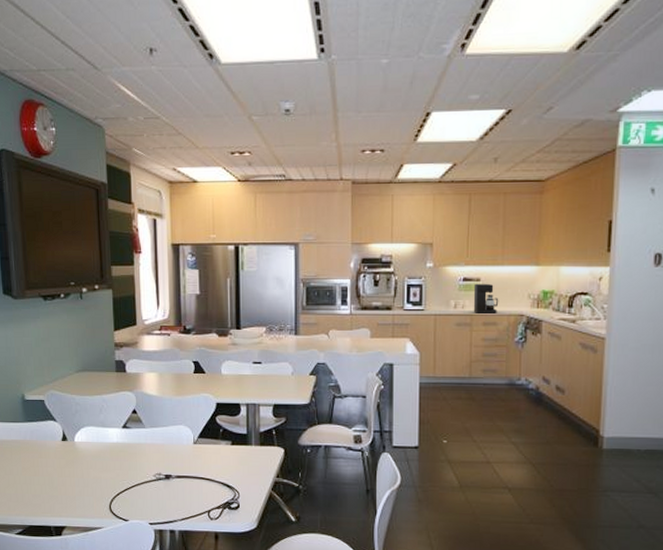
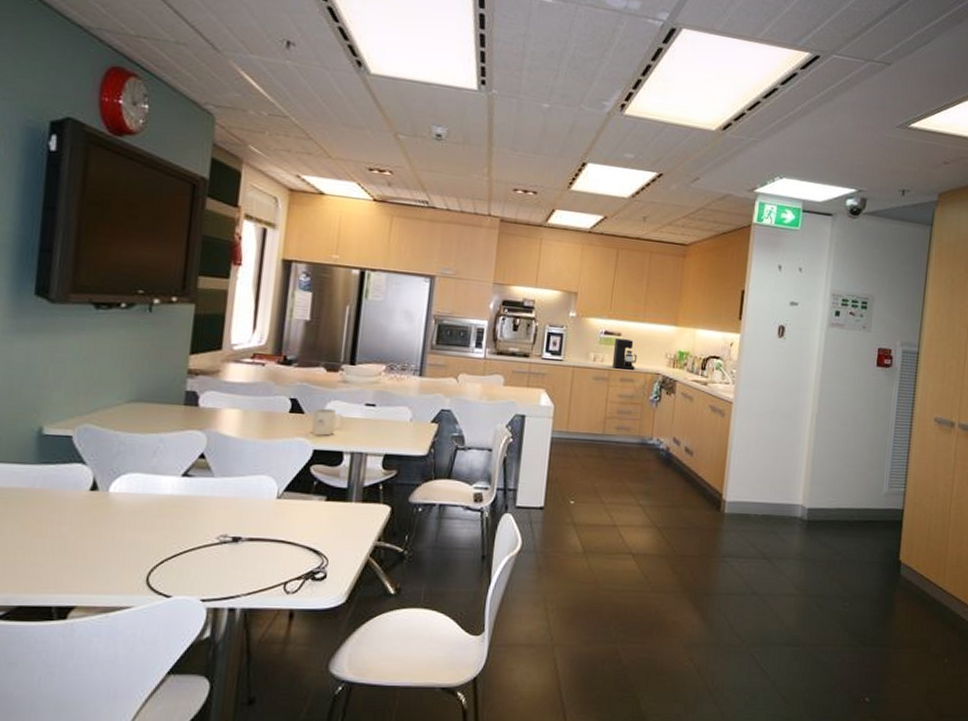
mug: none [212,368,238,391] -> present [311,408,345,436]

